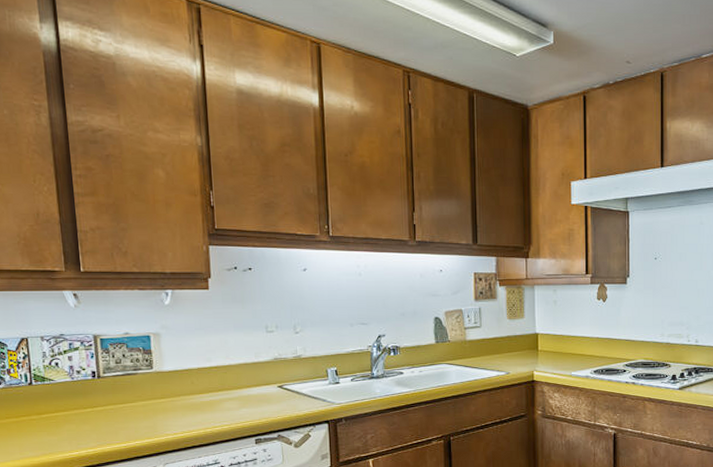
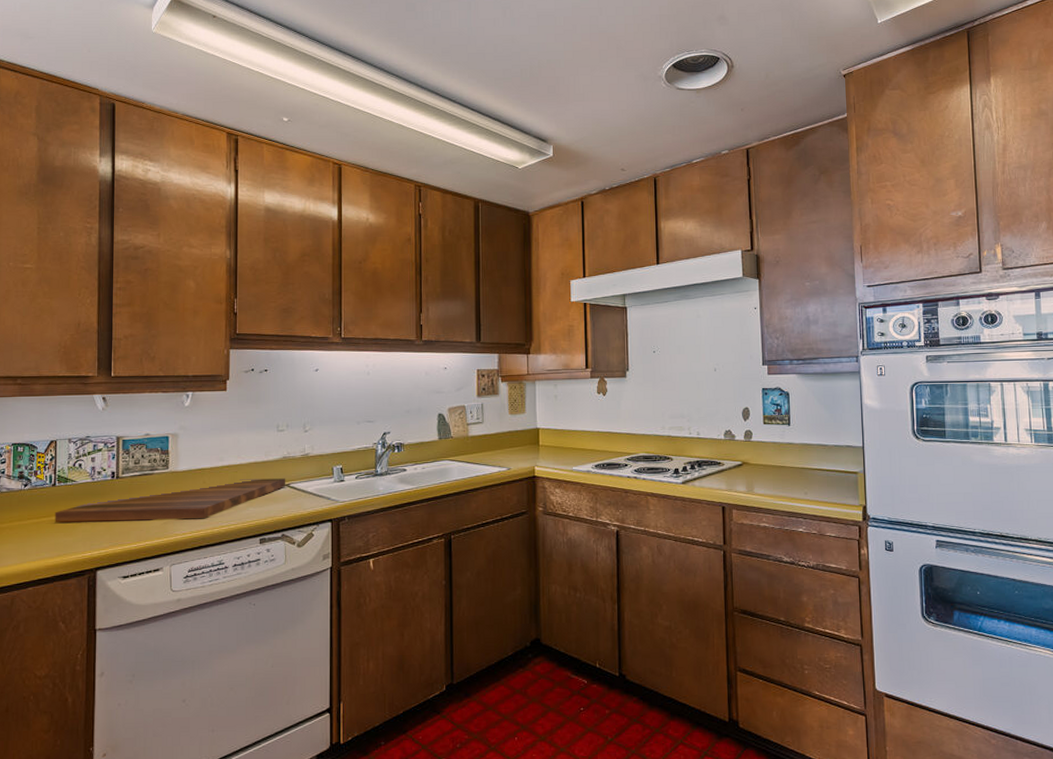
cutting board: none [35,380,279,422] -> present [55,478,286,523]

